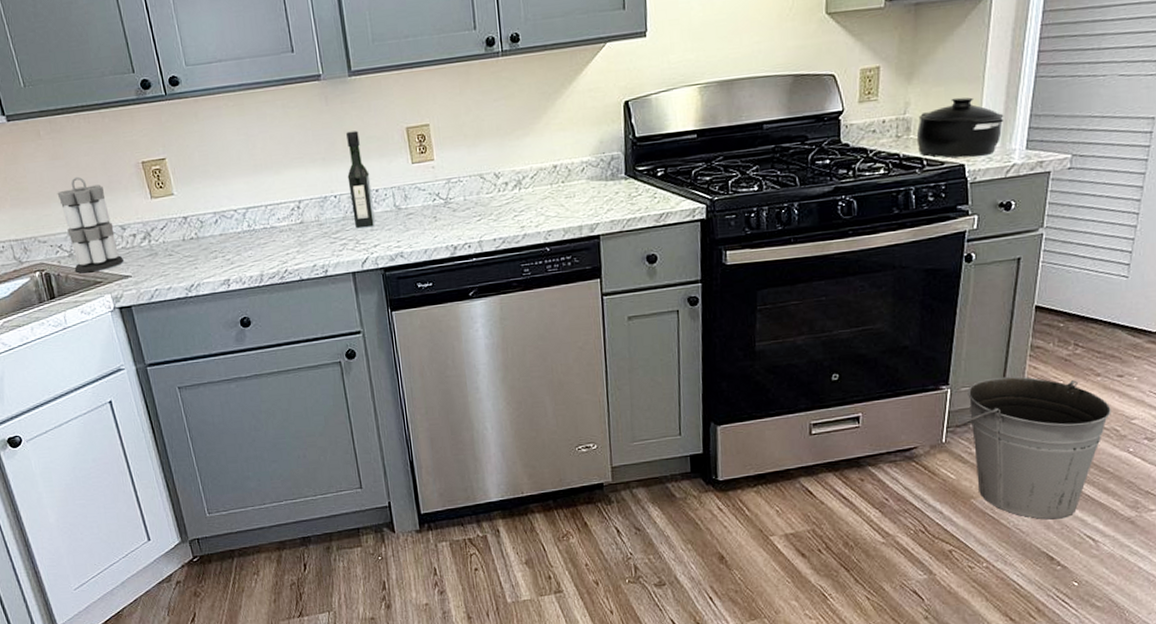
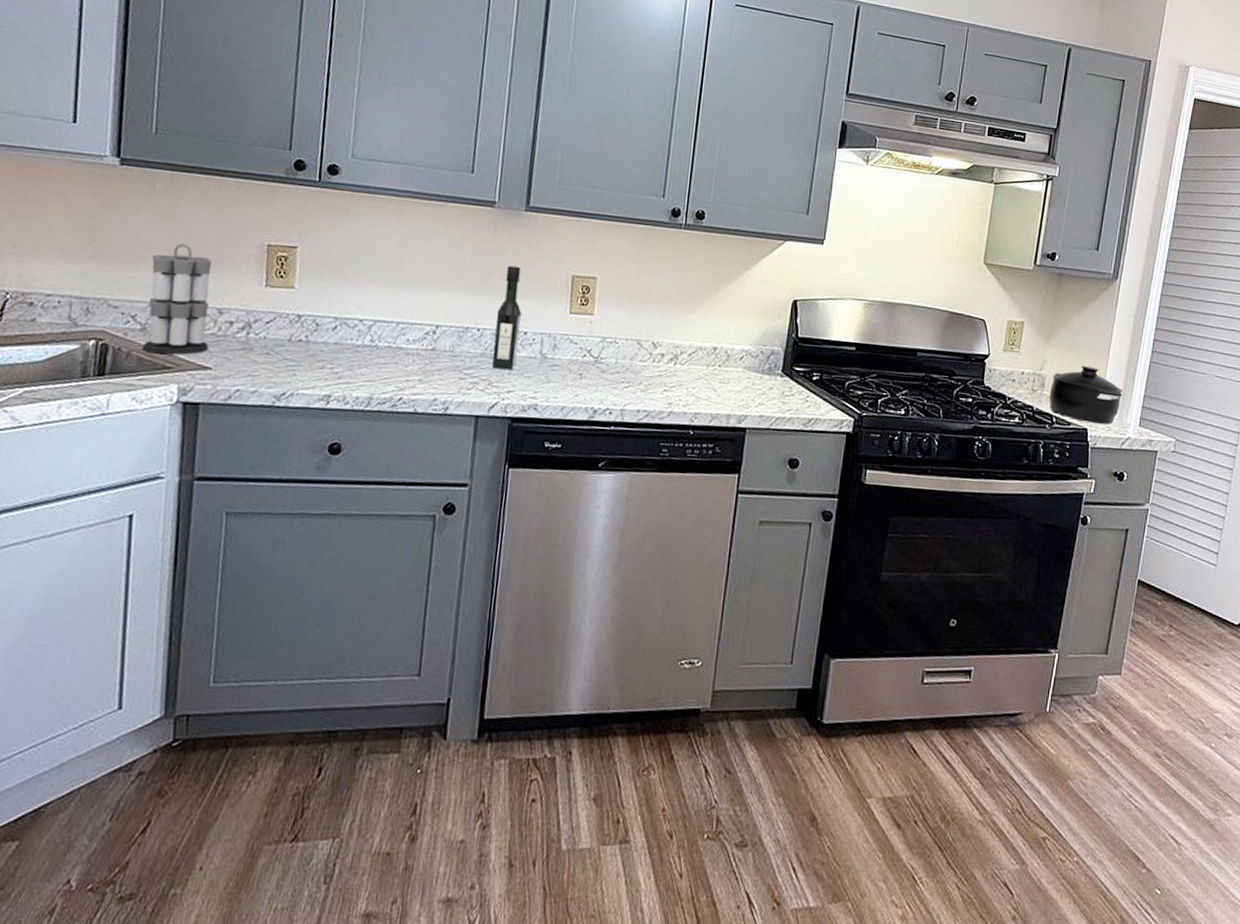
bucket: present [960,376,1111,520] -> none [1064,648,1198,814]

